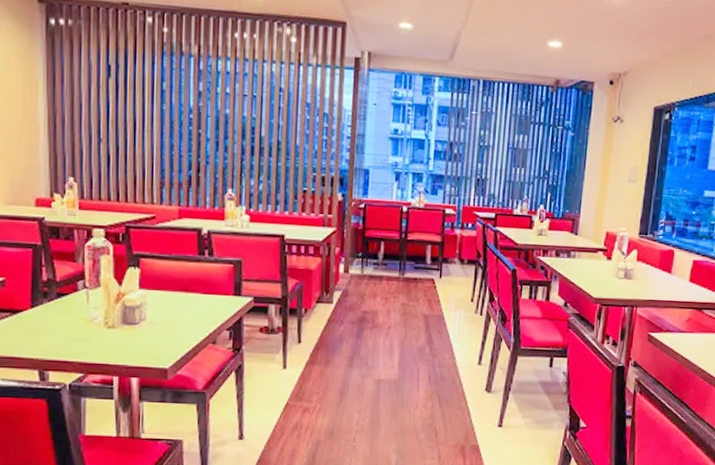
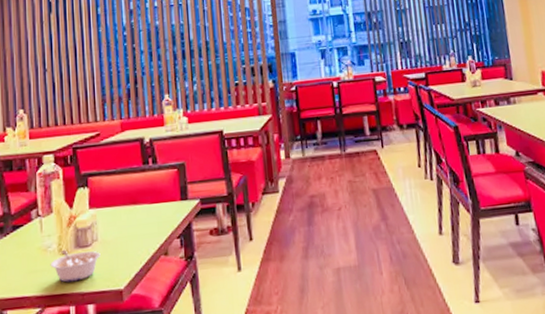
legume: none [95,323,148,355] -> present [50,249,101,283]

